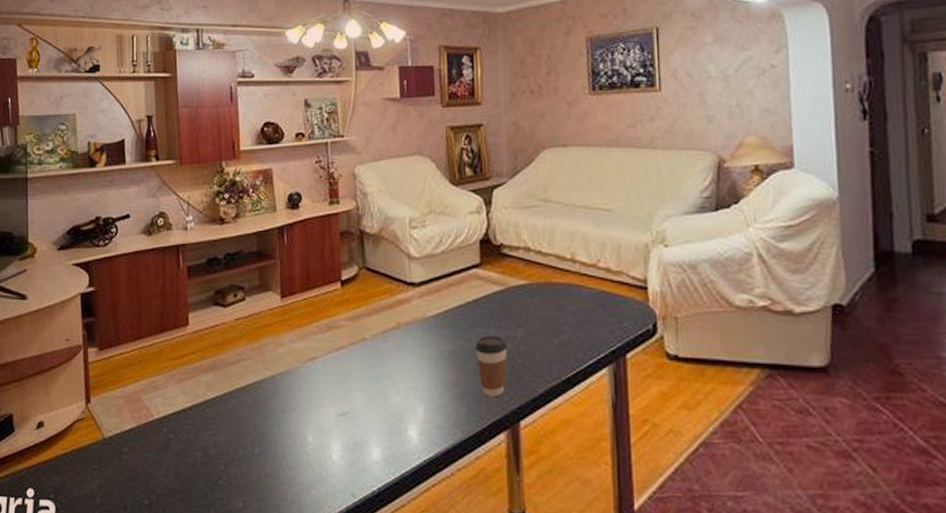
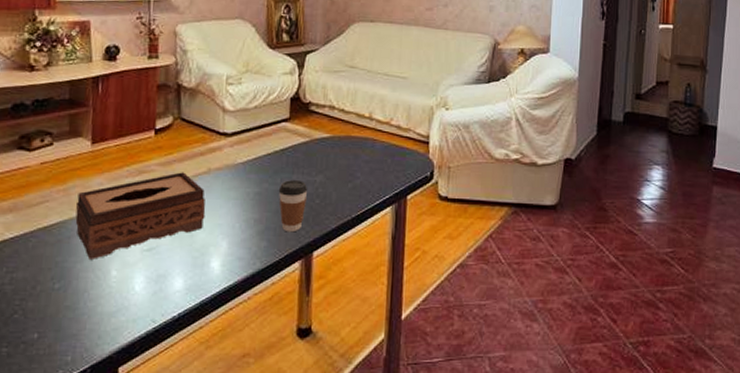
tissue box: none [269,327,399,423] -> present [75,172,206,259]

